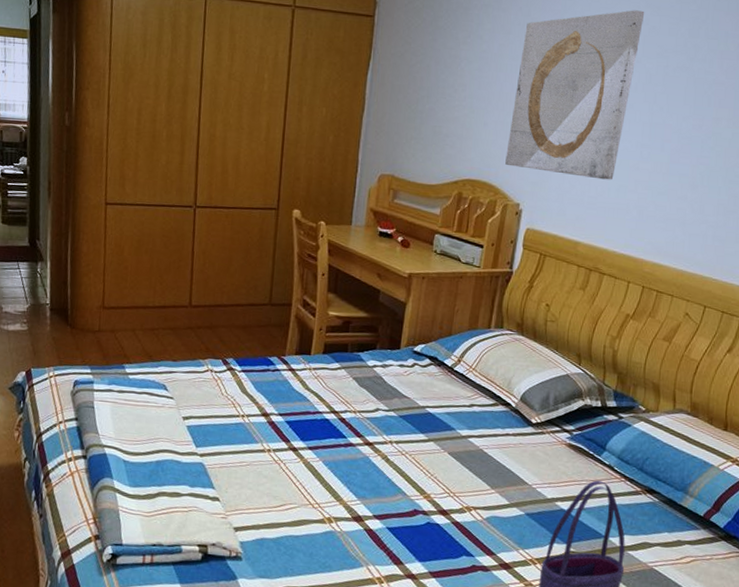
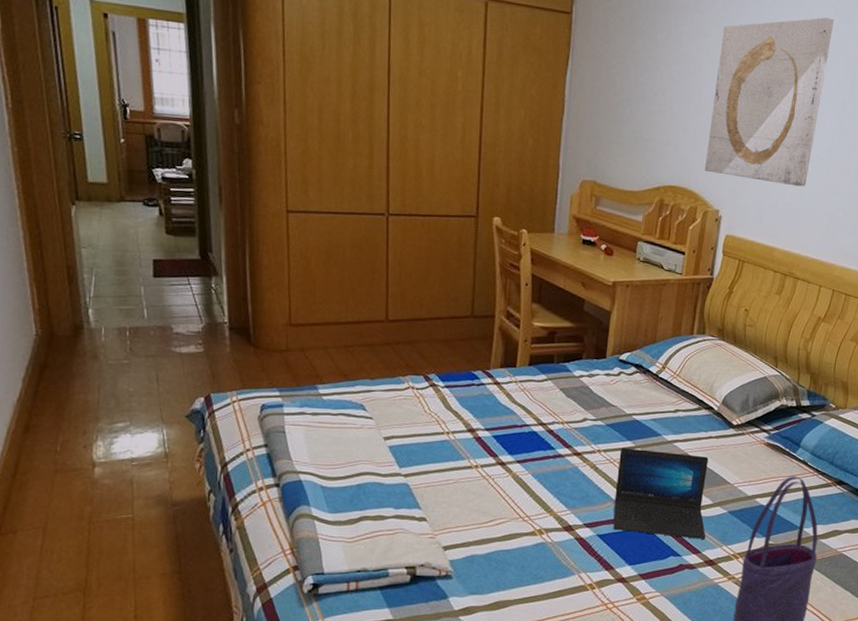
laptop: none [403,440,505,541] -> present [613,448,708,539]

